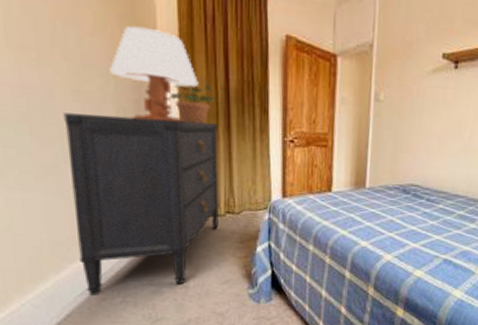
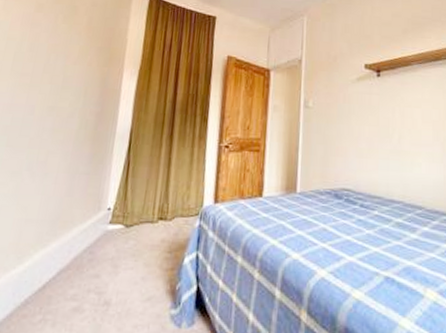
dresser: present [63,113,220,297] -> none [11,126,163,312]
table lamp: present [110,25,199,123] -> none [82,55,152,132]
potted plant: present [169,84,215,124] -> none [125,98,163,133]

